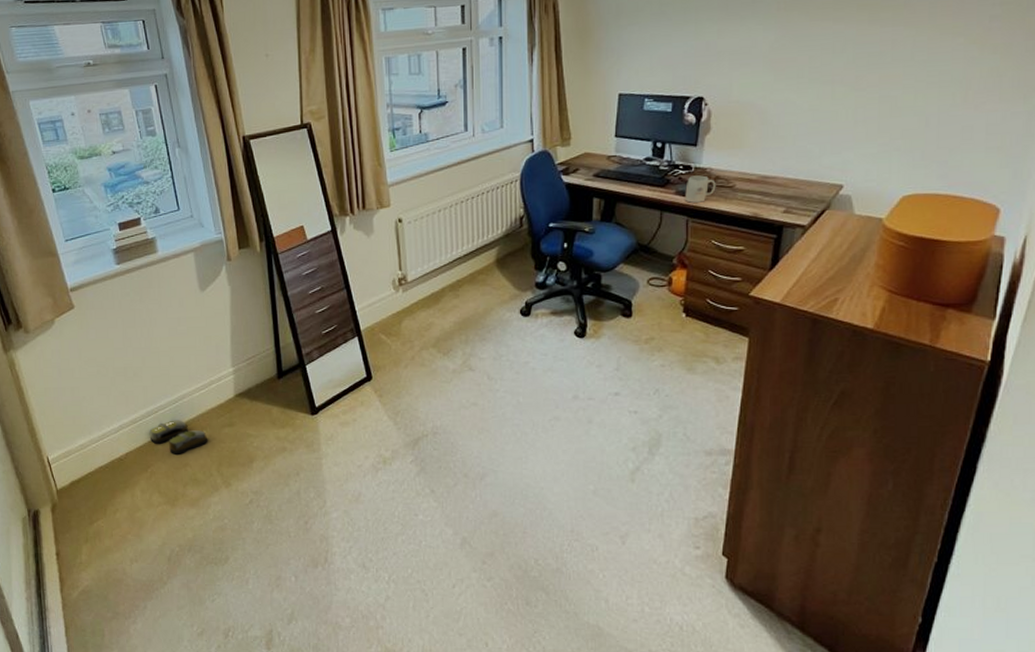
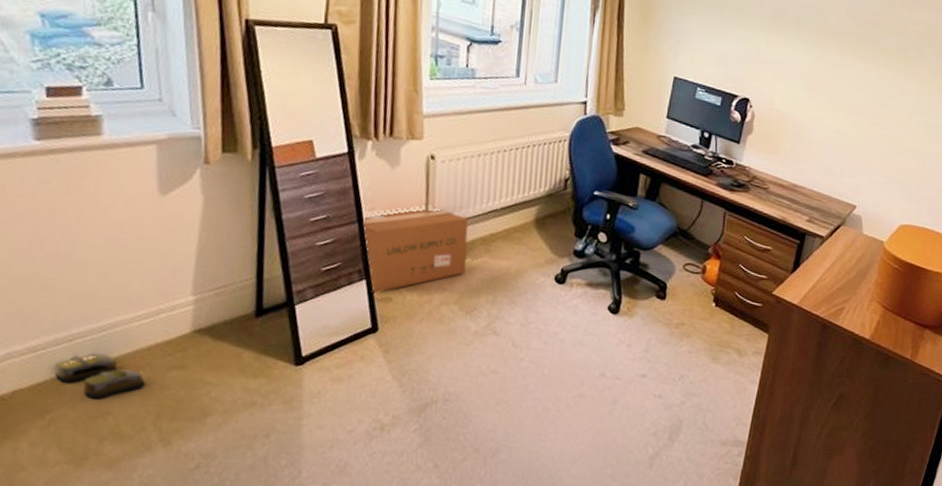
box: none [350,264,439,347] -> present [363,207,469,293]
mug: present [685,175,716,203] -> none [725,171,753,198]

